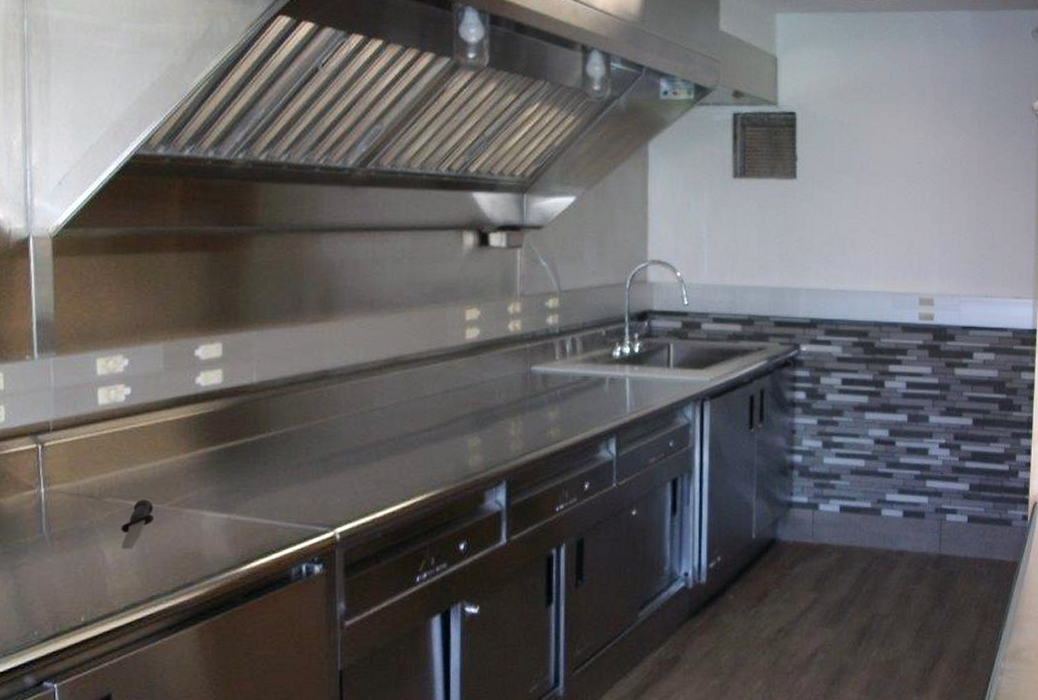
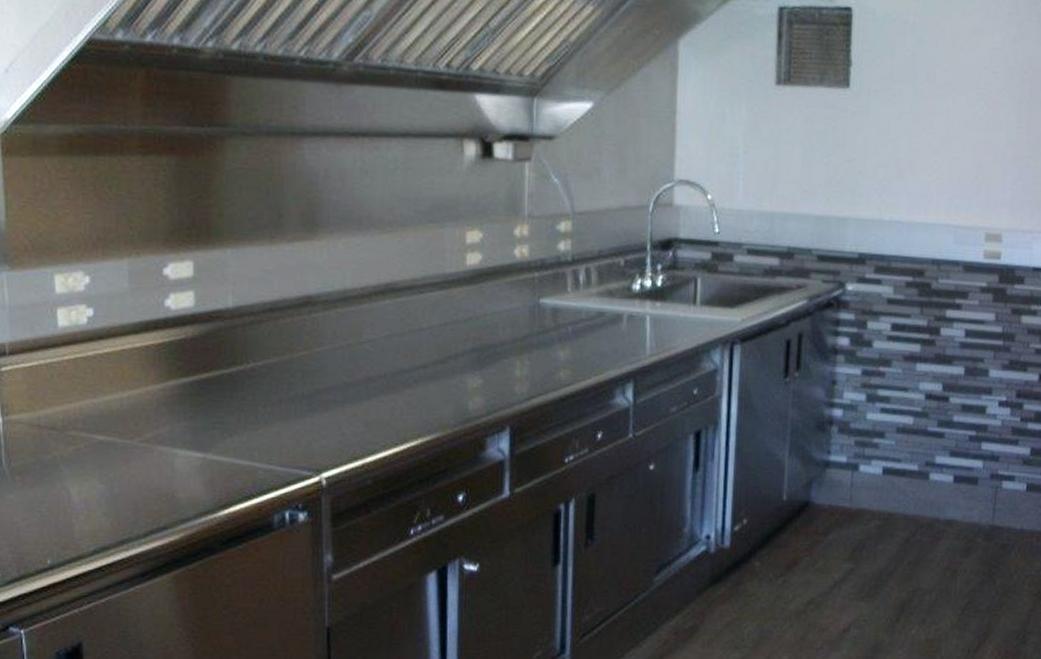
knife: present [121,499,154,549] -> none [87,433,122,487]

